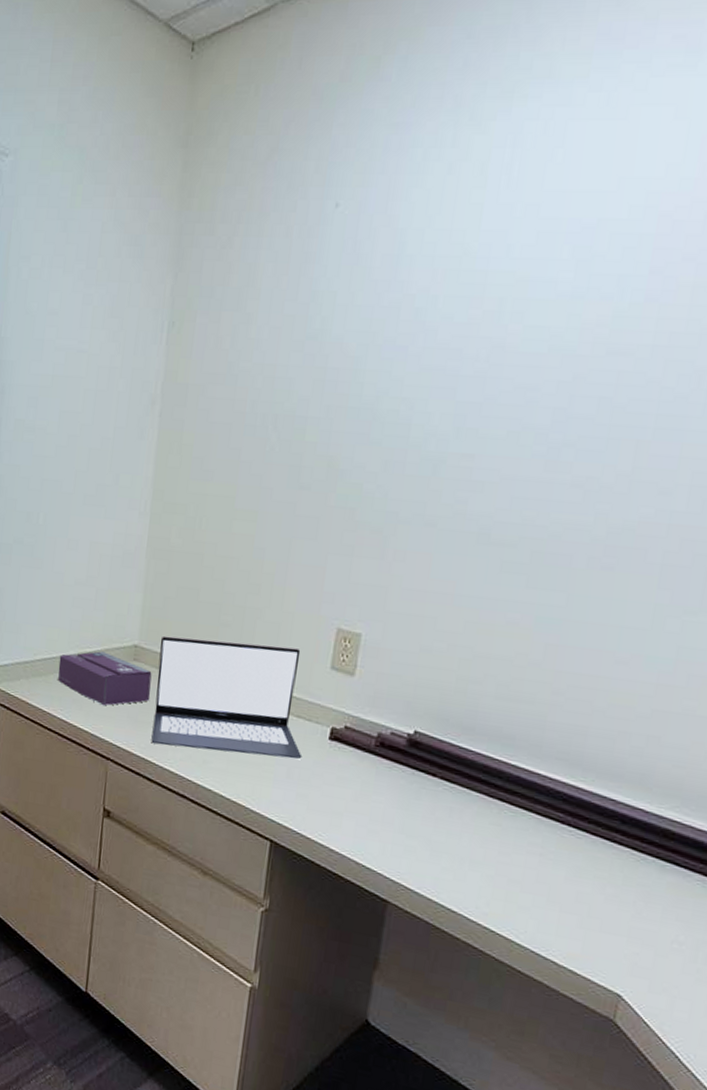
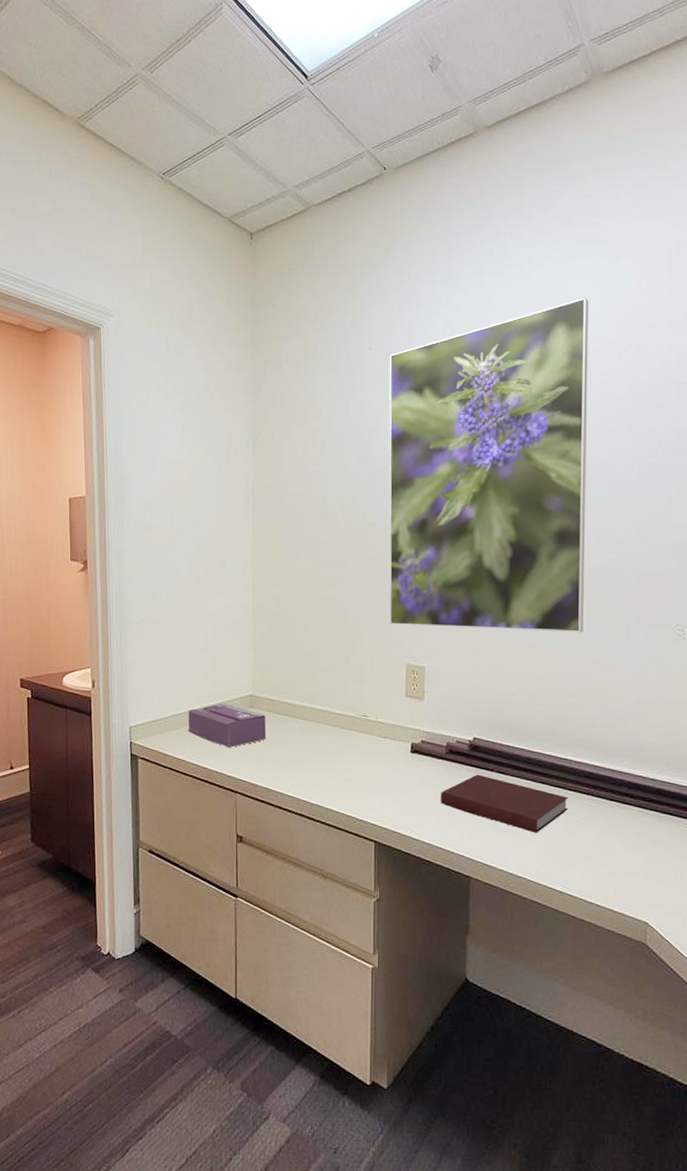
laptop: present [151,635,302,759] -> none [270,683,392,775]
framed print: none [320,134,668,612] -> present [389,297,589,633]
notebook: none [360,777,534,862] -> present [440,774,568,833]

